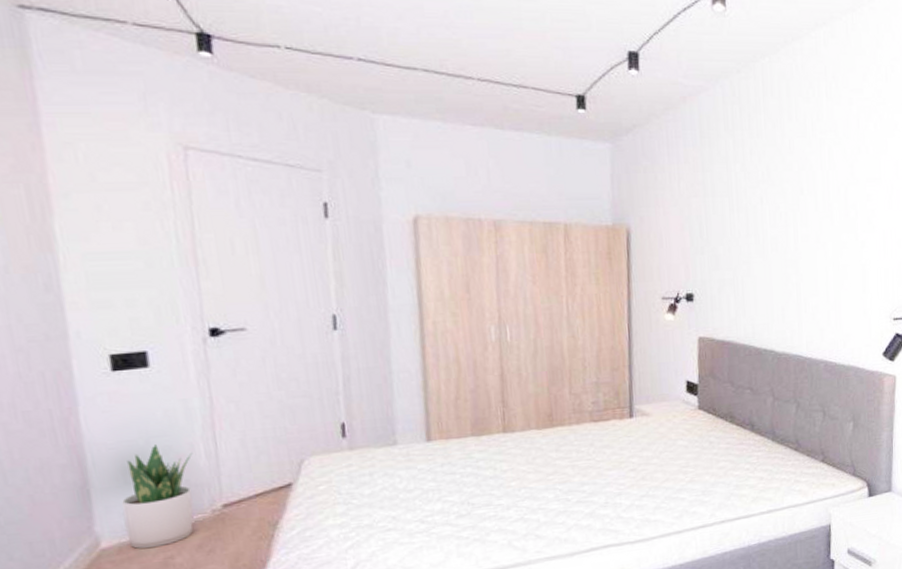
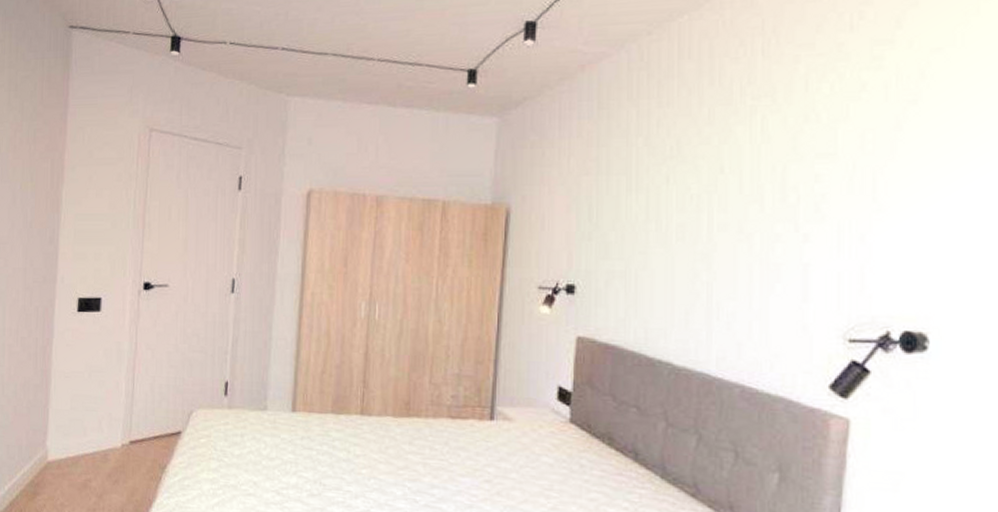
planter: present [122,445,194,549] -> none [65,378,117,469]

